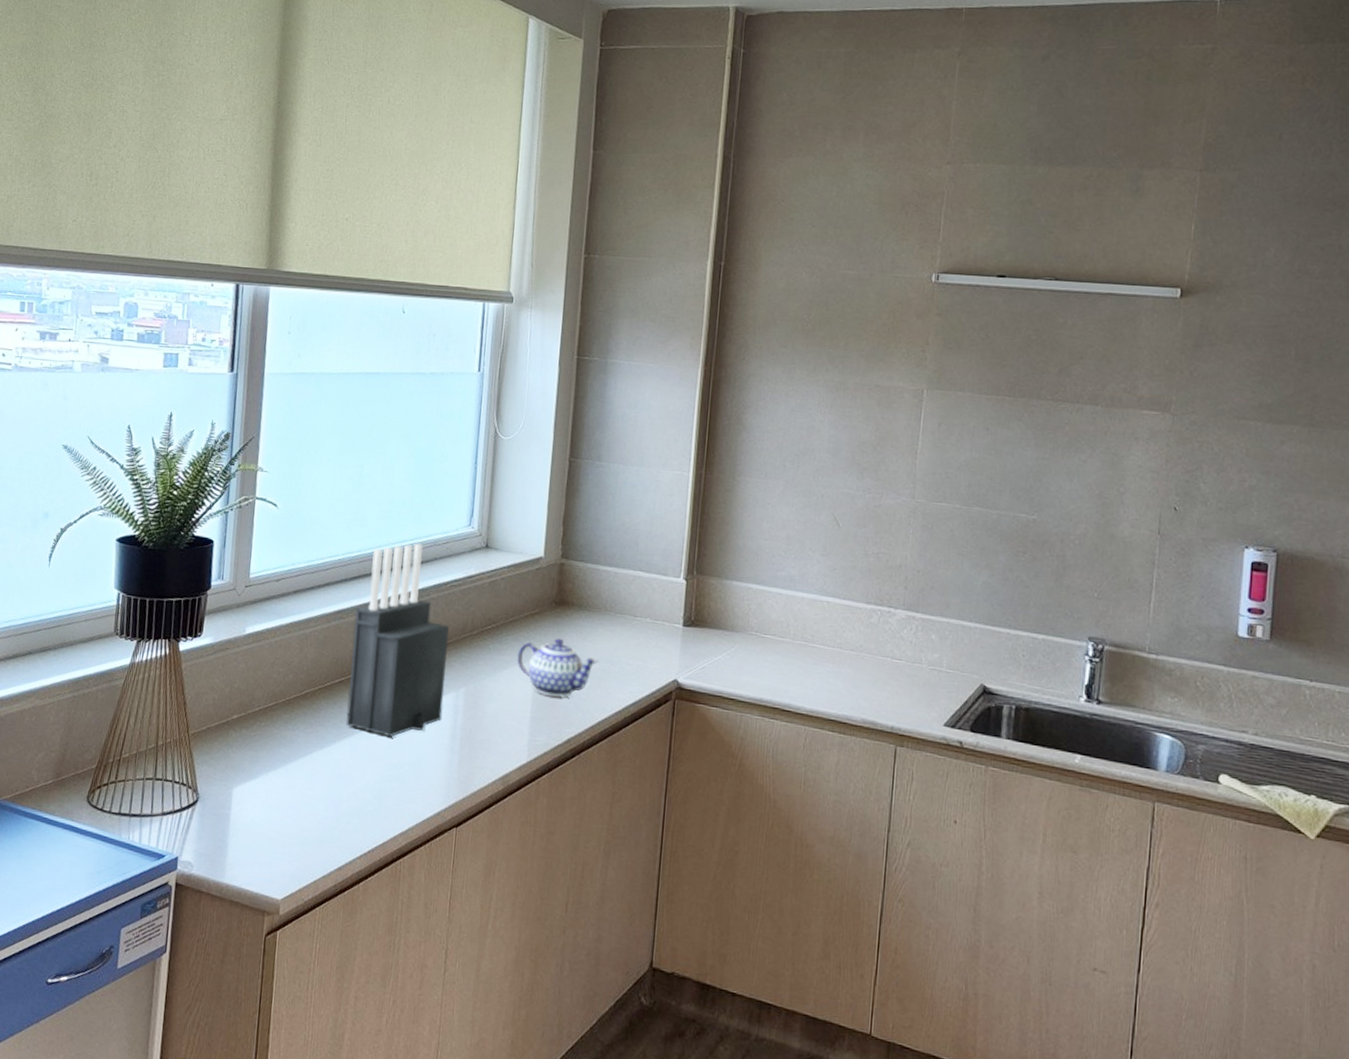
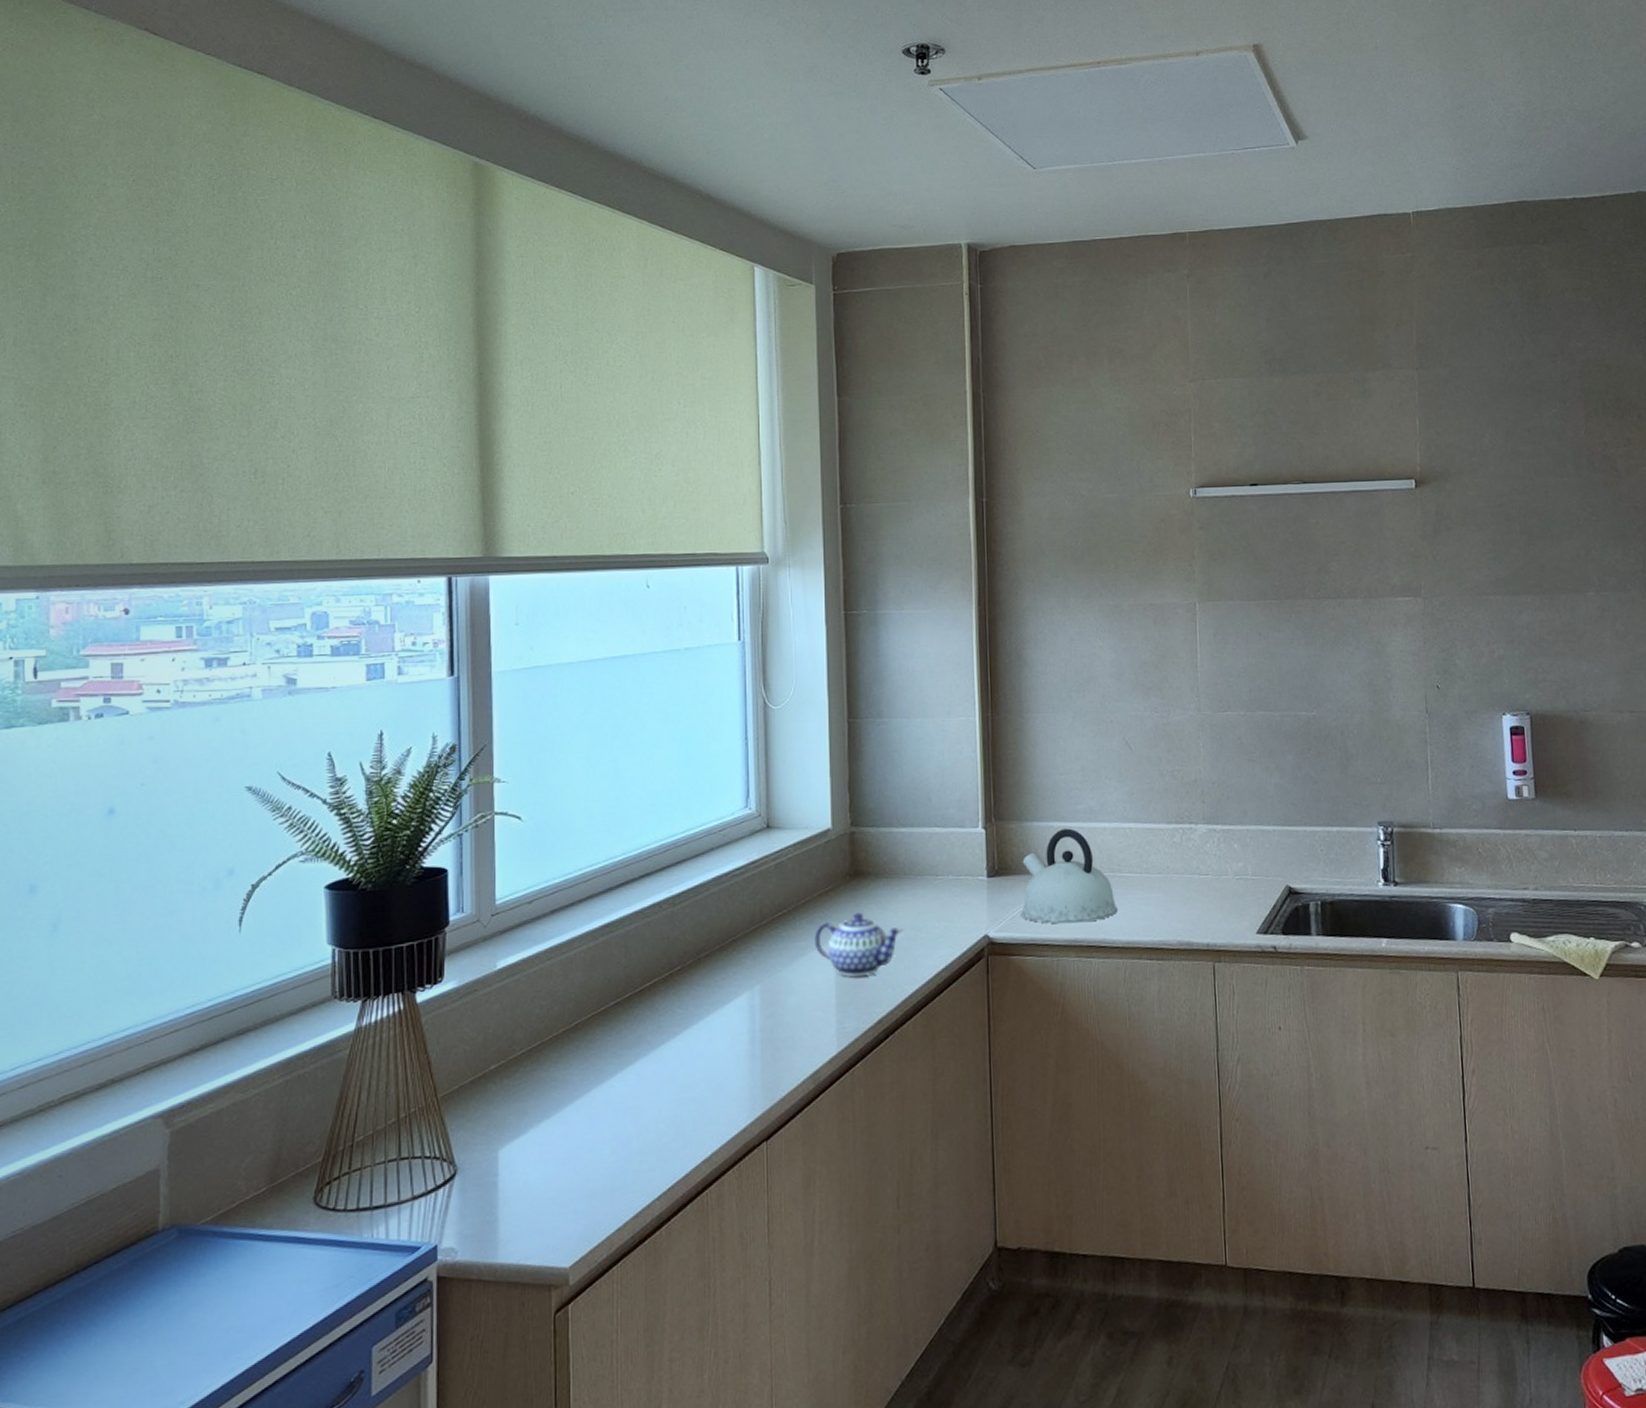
knife block: present [346,543,449,738] -> none [625,835,738,1056]
kettle: none [711,592,806,685] -> present [1021,828,1117,924]

